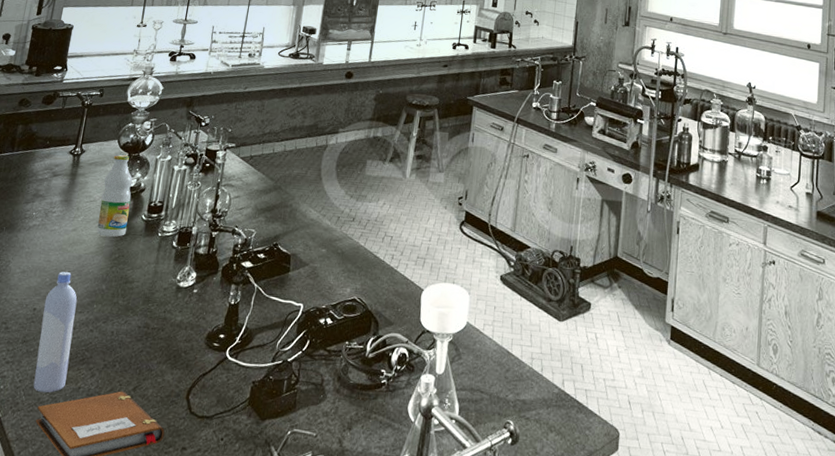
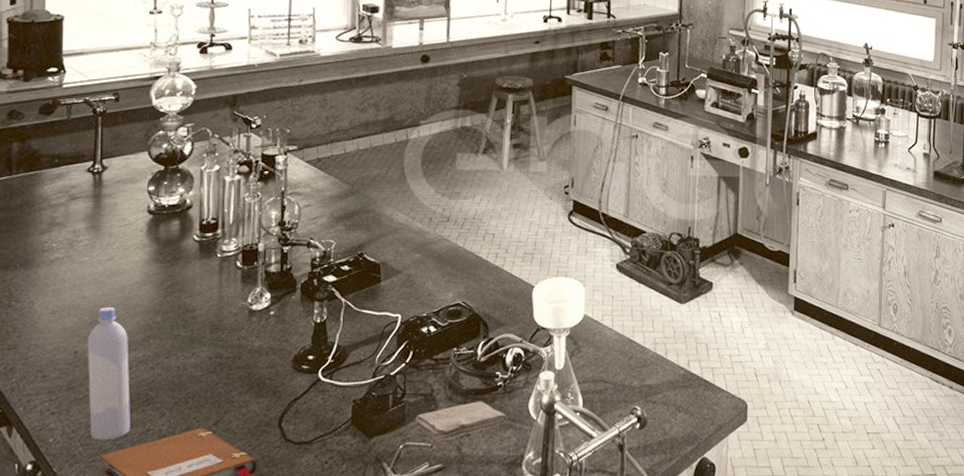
bottle: present [97,155,133,237] -> none [138,169,177,264]
washcloth: none [304,396,388,432] -> present [415,401,508,441]

